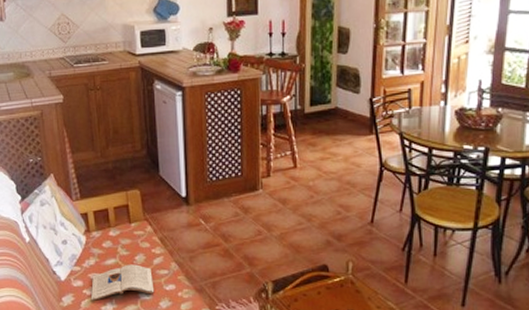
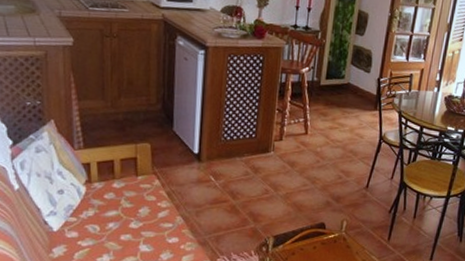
magazine: present [90,264,155,301] -> none [85,217,157,252]

